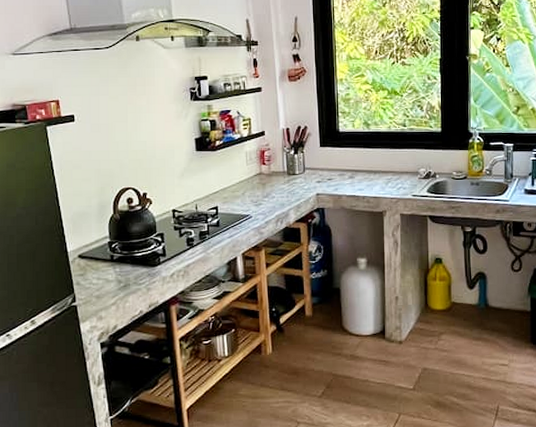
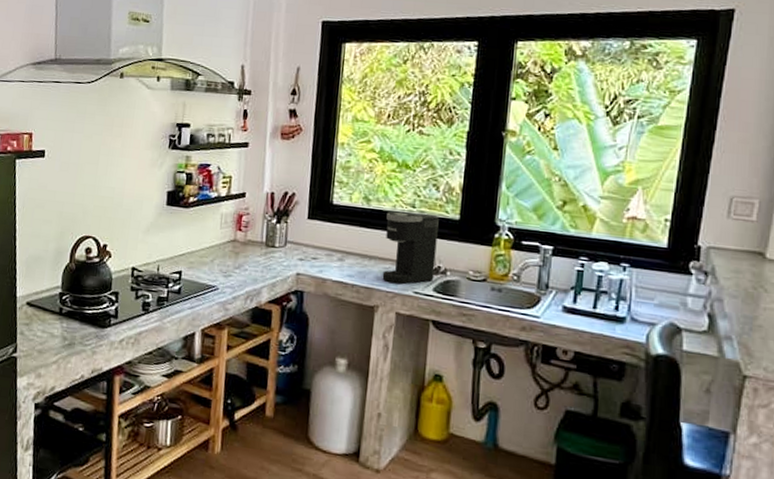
coffee maker: none [384,131,427,191] -> present [382,211,439,284]

